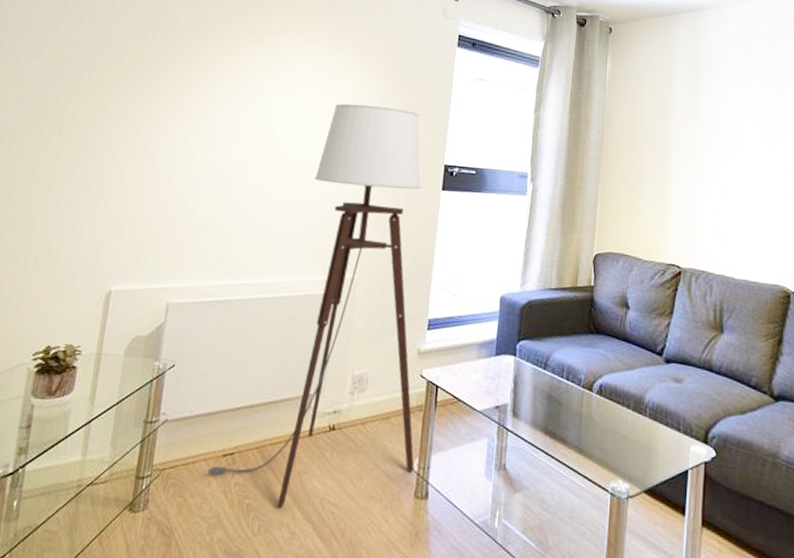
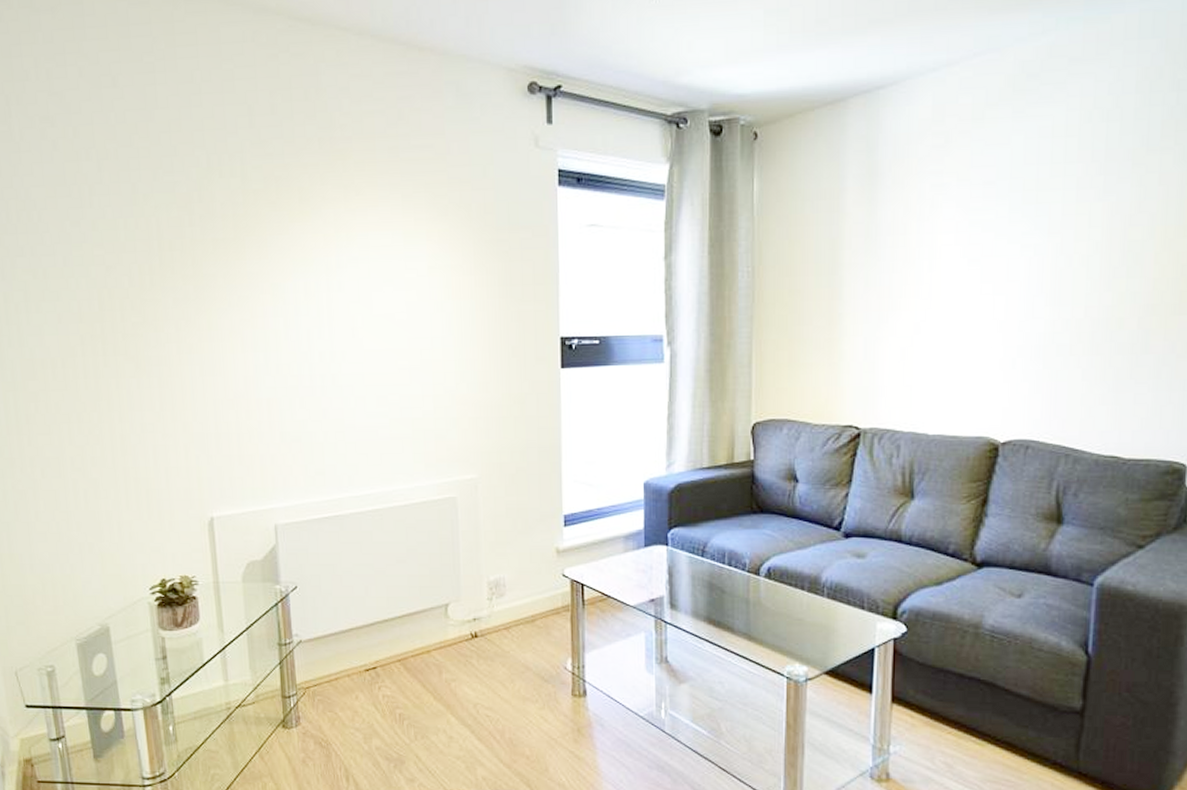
floor lamp: present [204,103,421,509] -> none [350,274,568,716]

